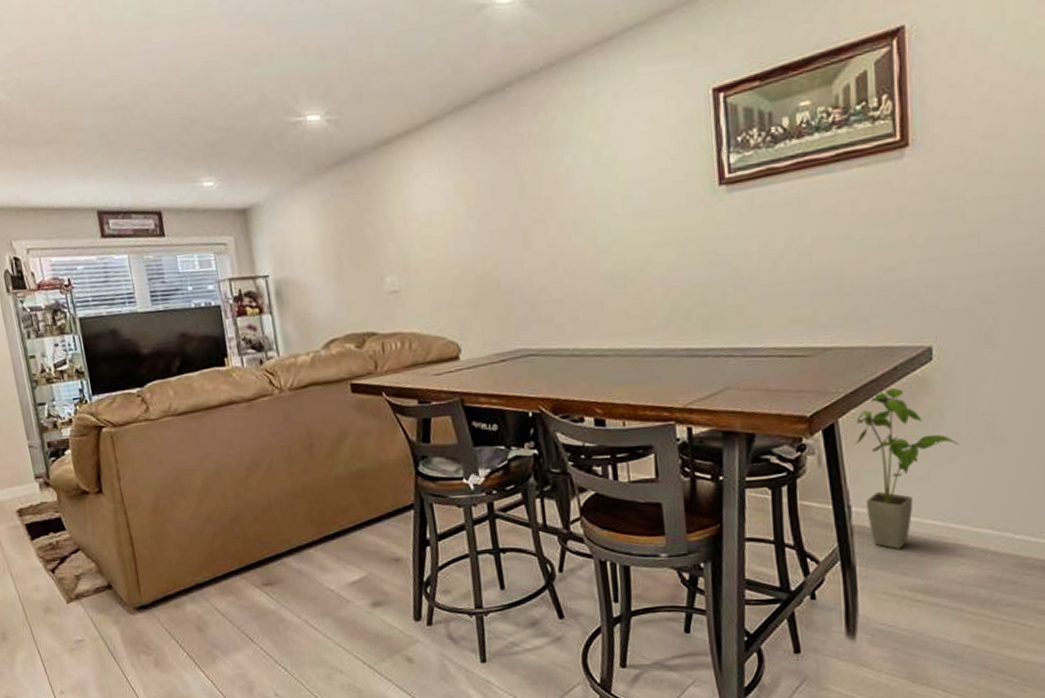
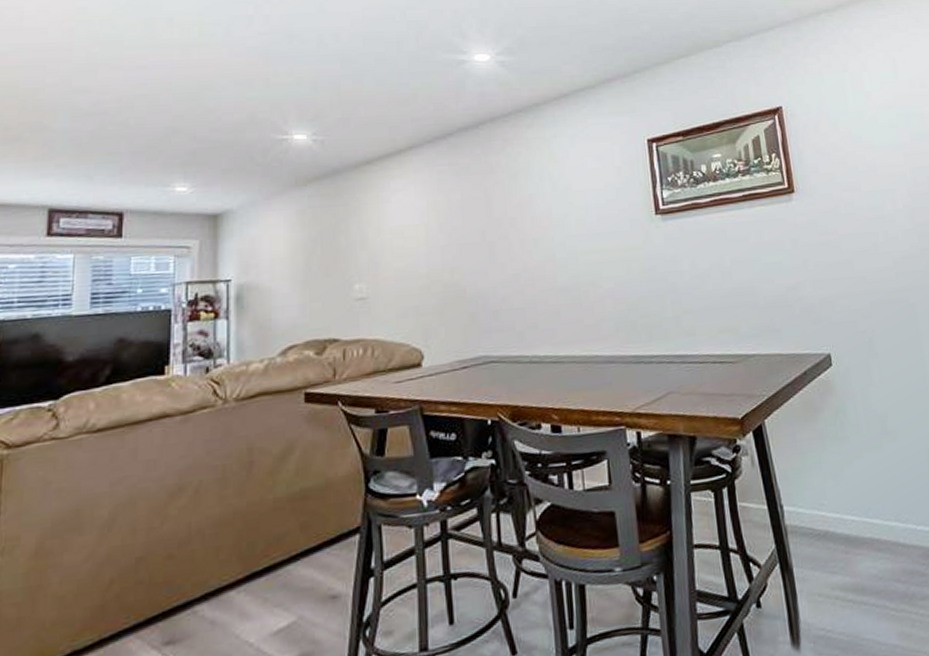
house plant: present [854,388,959,549] -> none [779,391,862,547]

